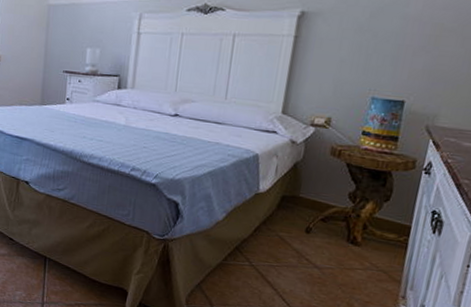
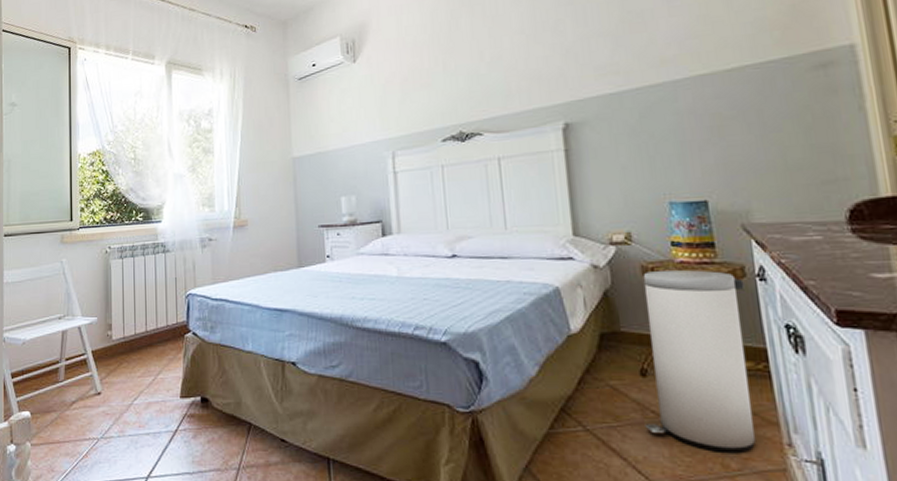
pedal bin: none [297,153,412,298] -> present [643,270,757,454]

